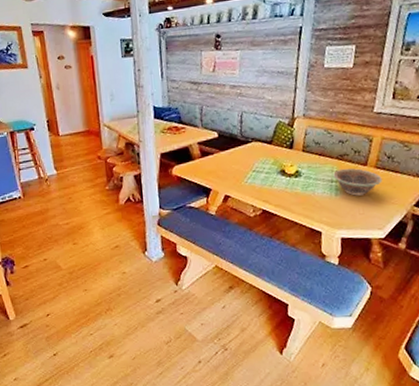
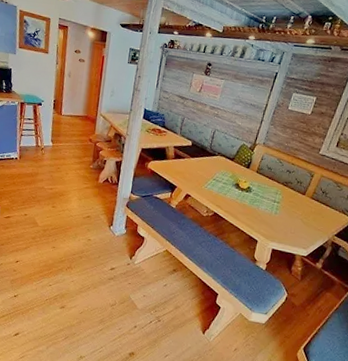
decorative bowl: present [333,168,382,196] -> none [277,193,315,218]

